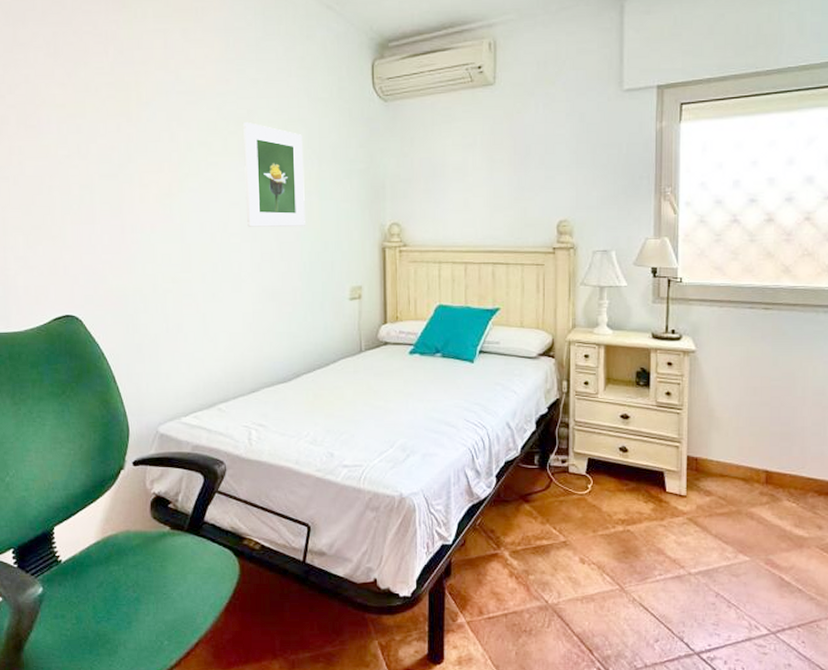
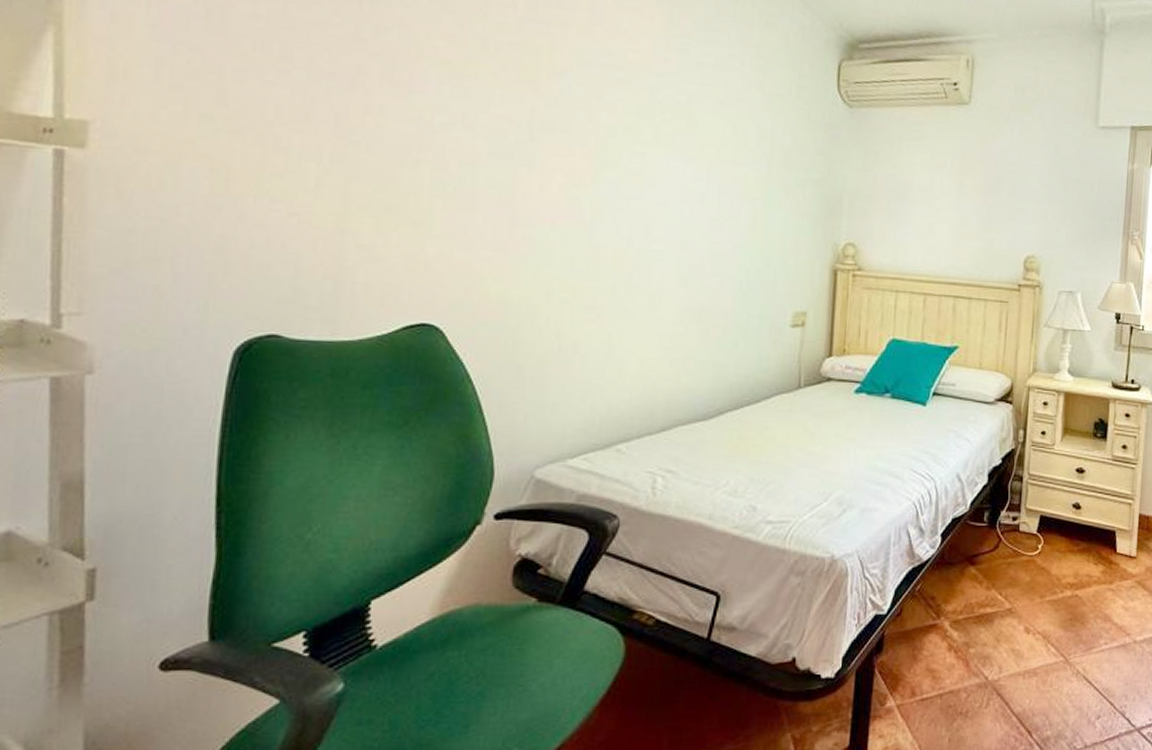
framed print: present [243,122,305,227] -> none [675,111,751,238]

